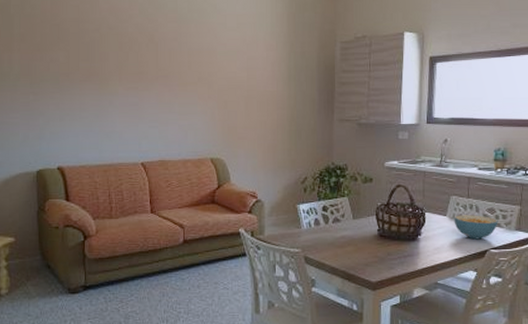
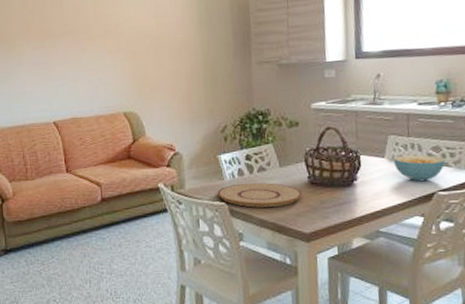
plate: none [294,232,373,256] -> present [217,182,303,208]

